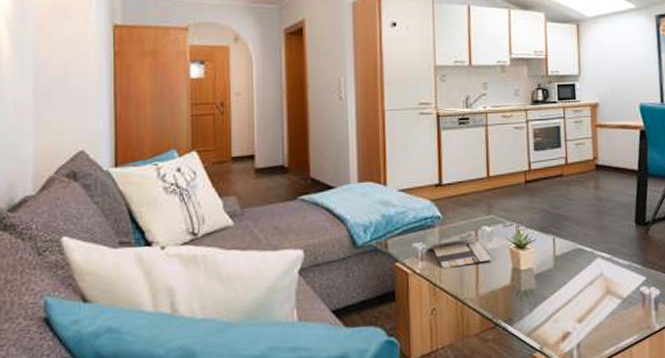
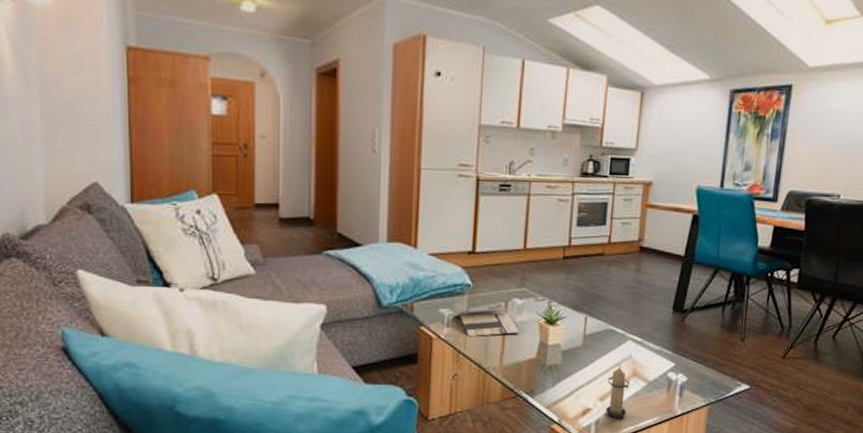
candle: none [583,285,606,339] -> present [605,366,631,418]

